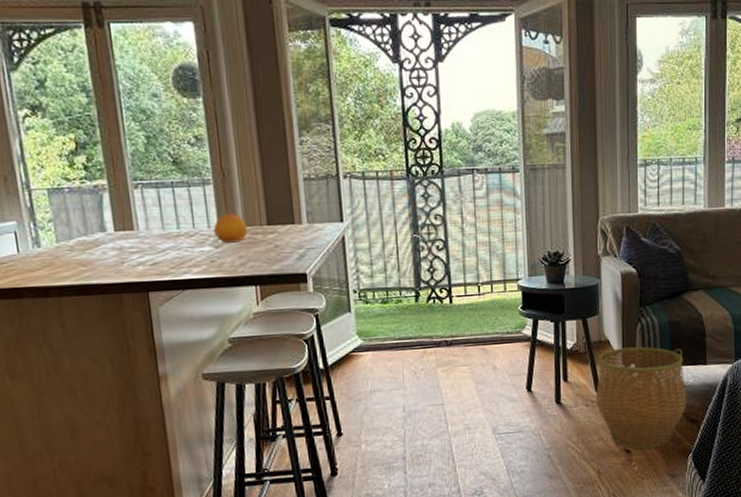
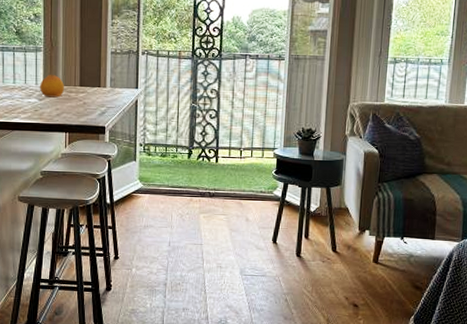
basket: present [595,346,687,449] -> none [331,216,414,307]

